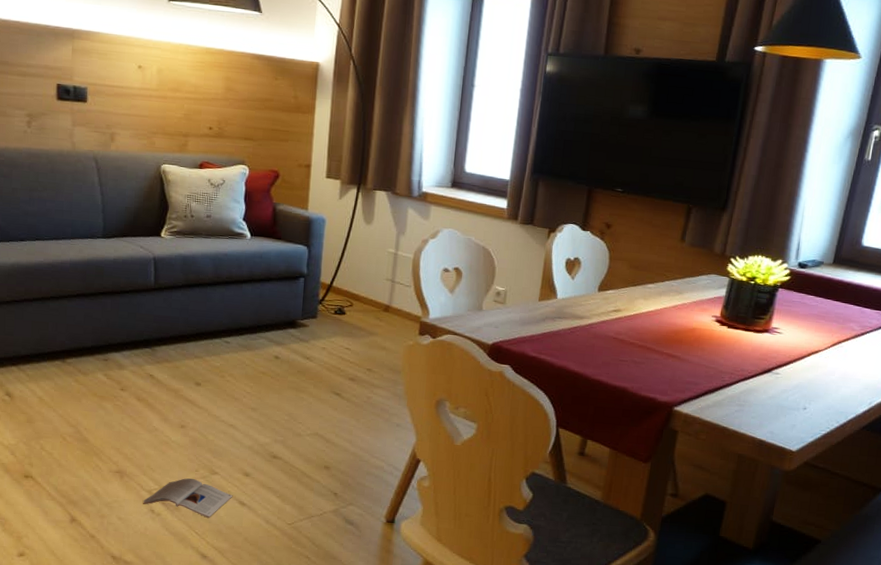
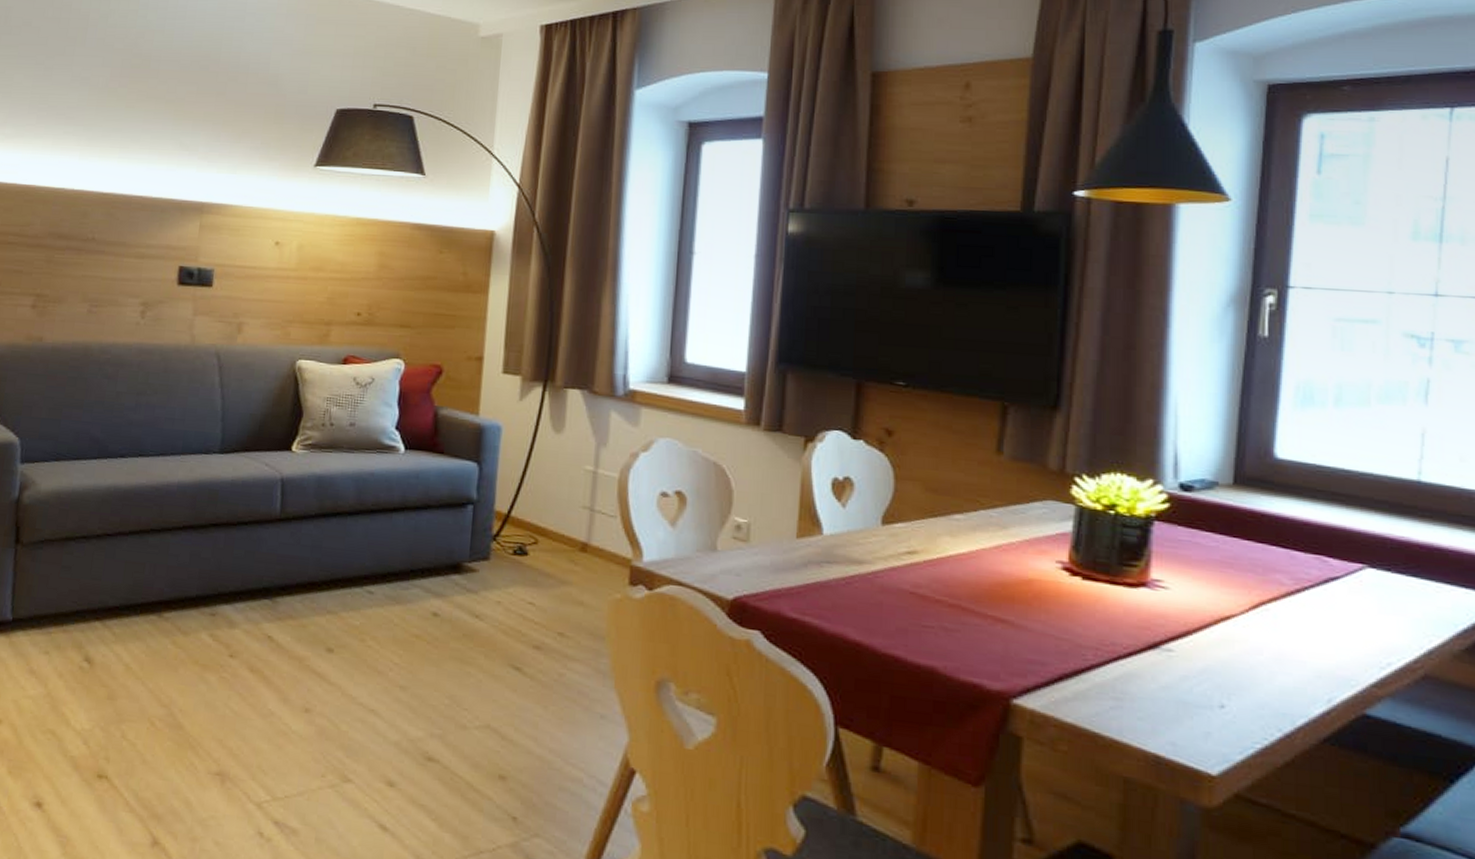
magazine: present [143,478,233,518] -> none [249,786,371,848]

